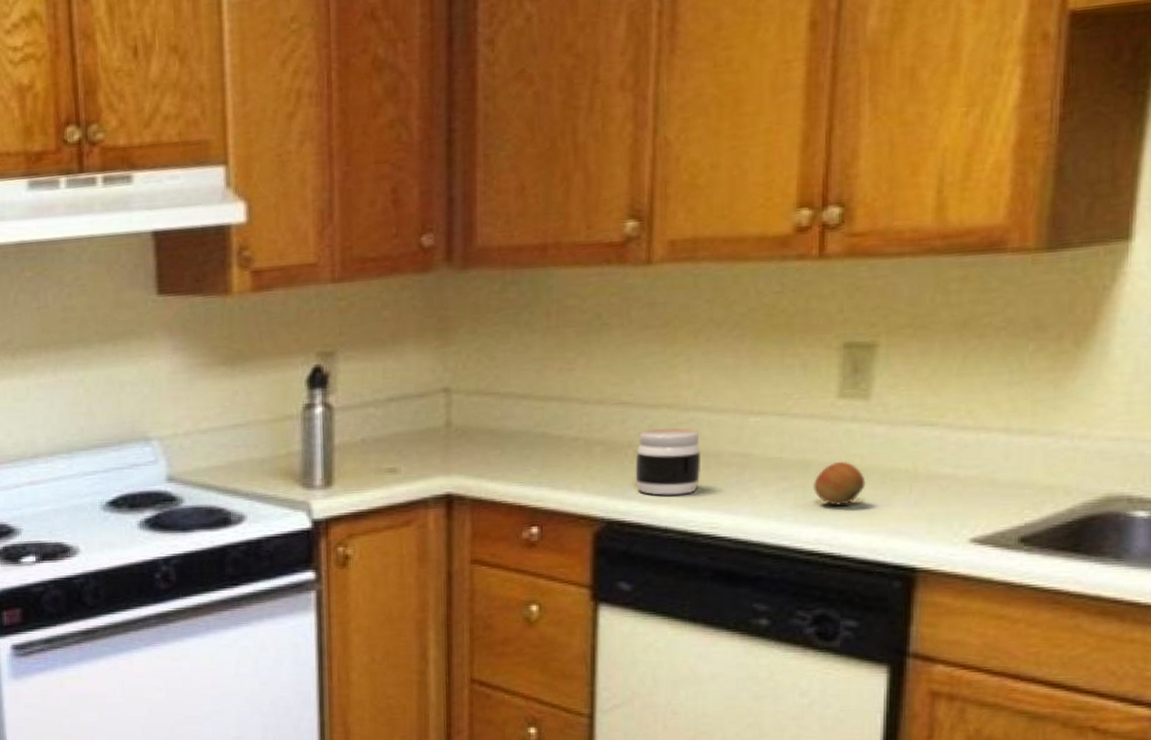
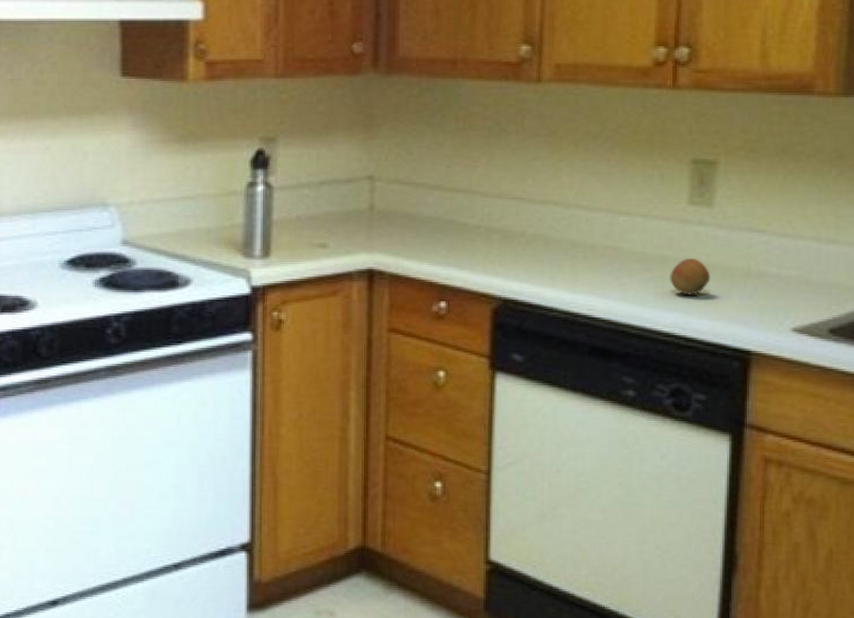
jar: present [635,427,700,496] -> none [527,221,580,280]

